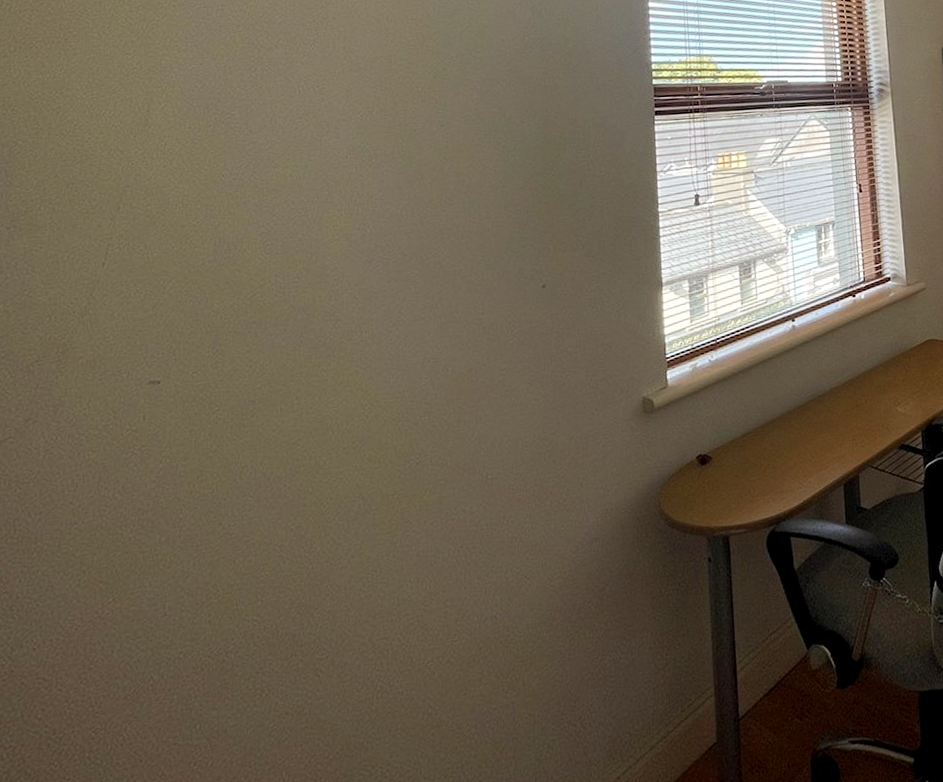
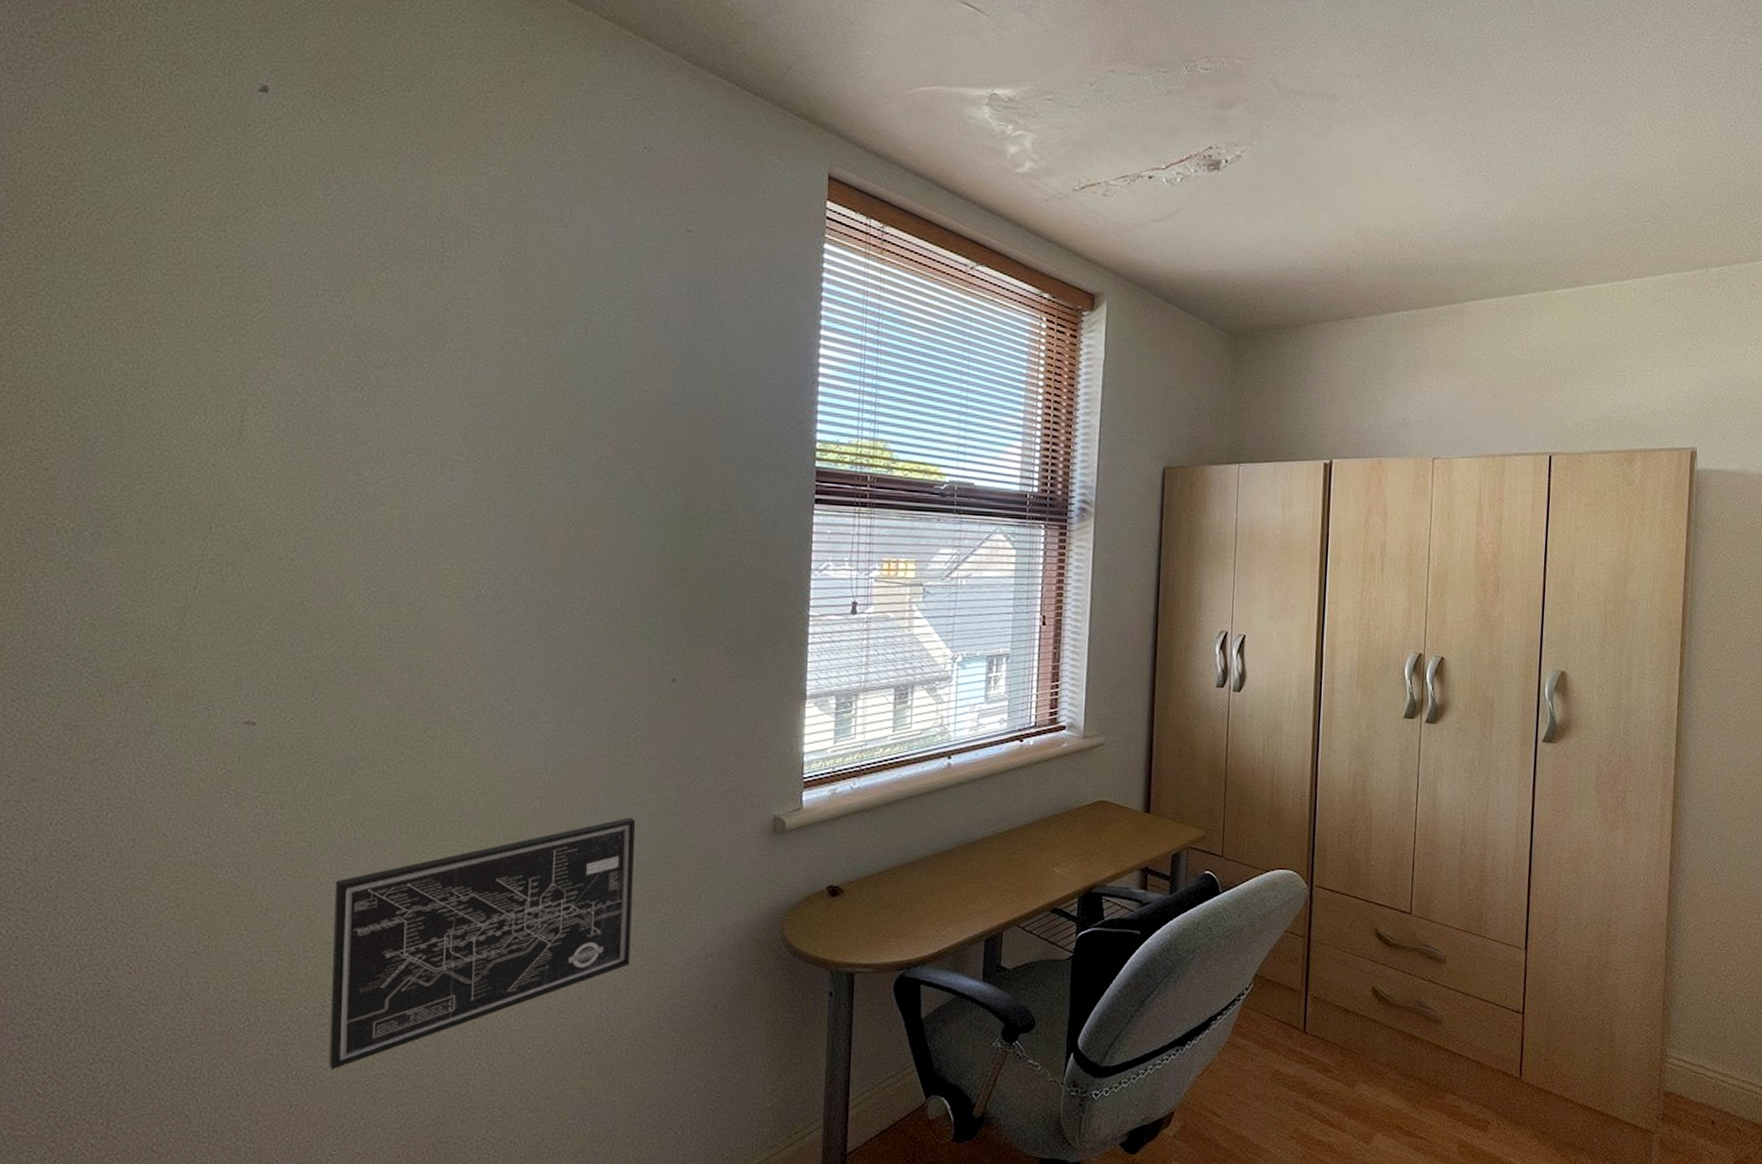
wall art: none [233,418,520,717] -> present [329,817,636,1070]

